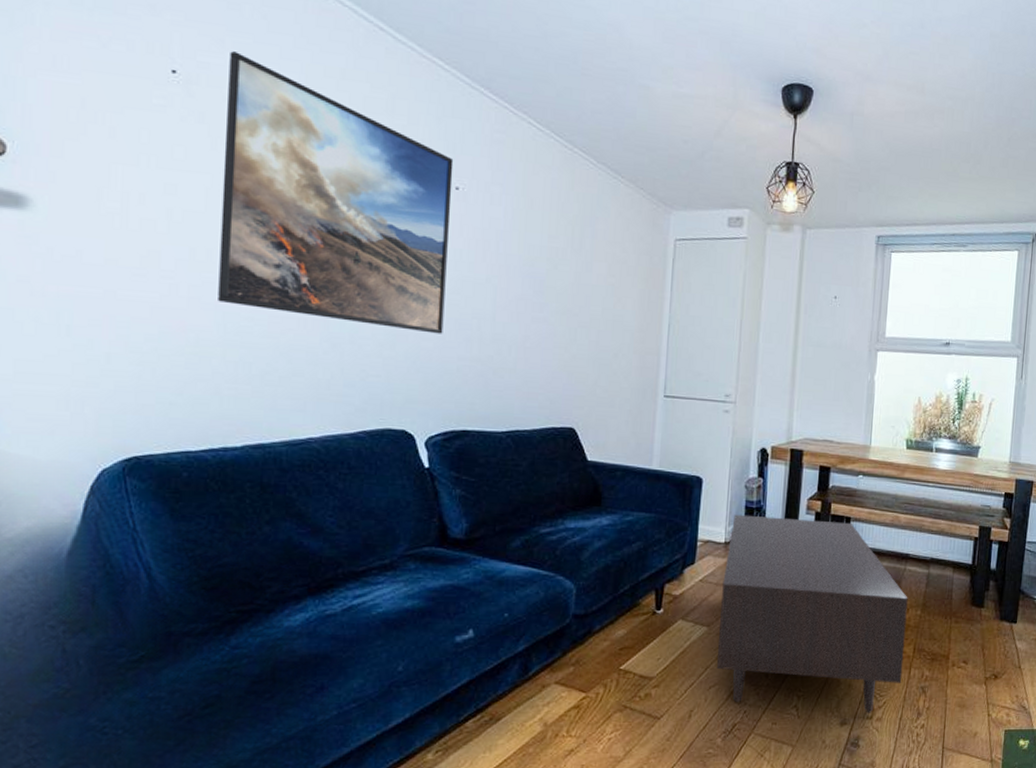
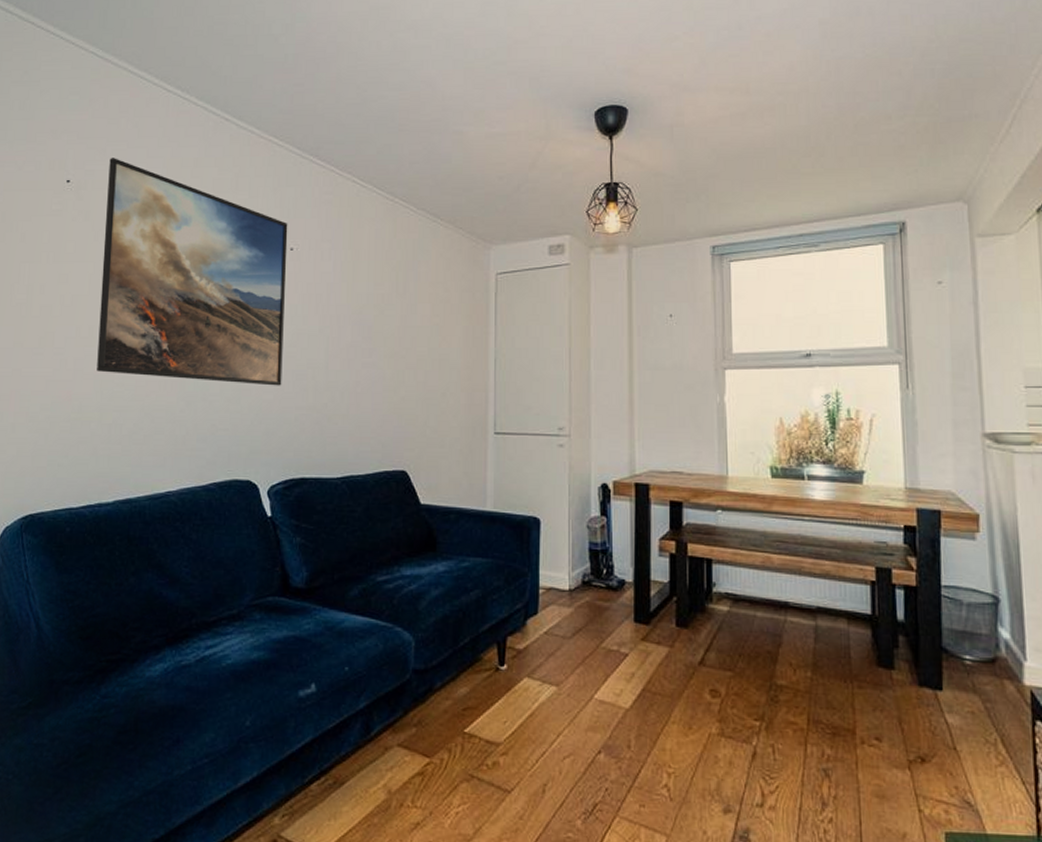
coffee table: present [717,514,908,713] -> none [570,558,797,799]

